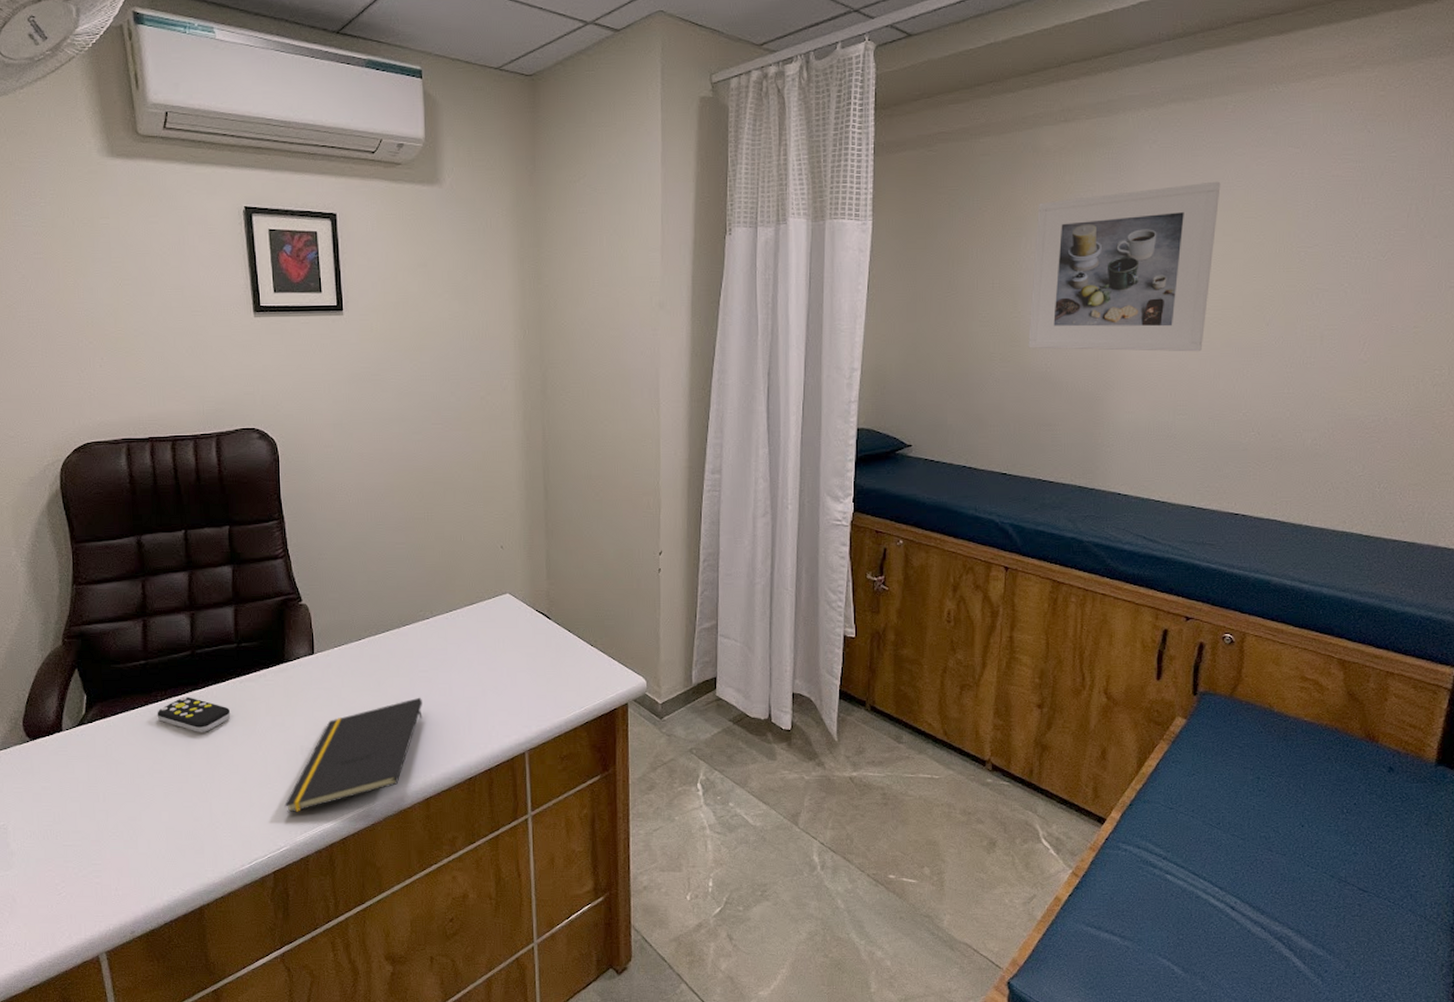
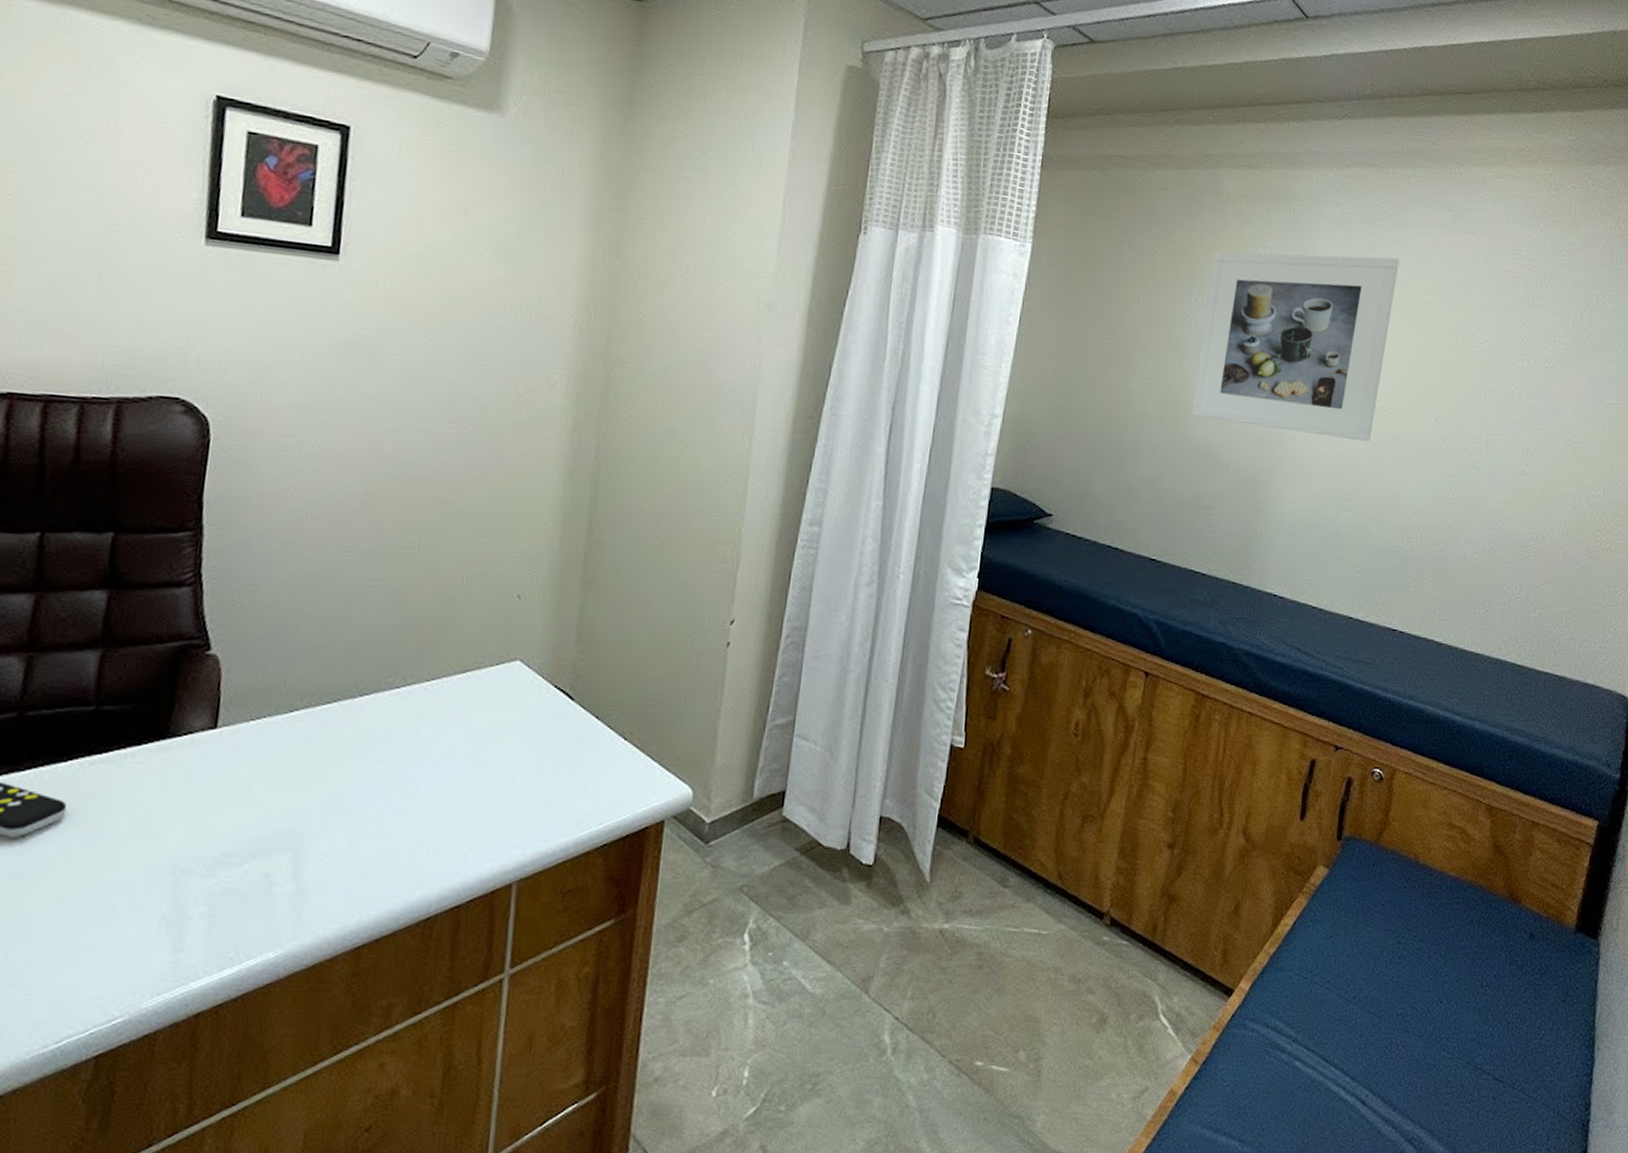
notepad: present [284,697,422,813] -> none [131,798,372,965]

